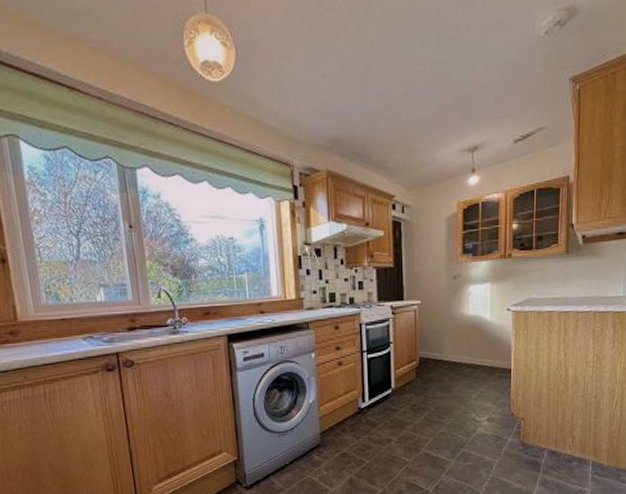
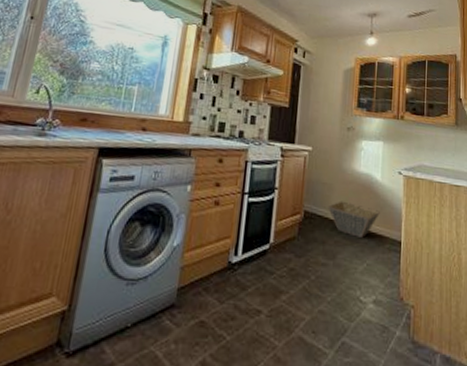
basket: none [441,343,490,372] -> present [328,201,380,238]

